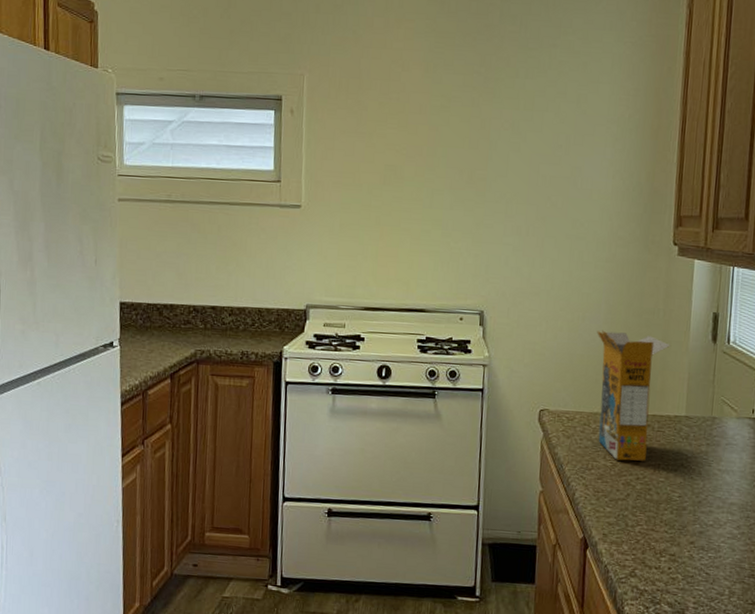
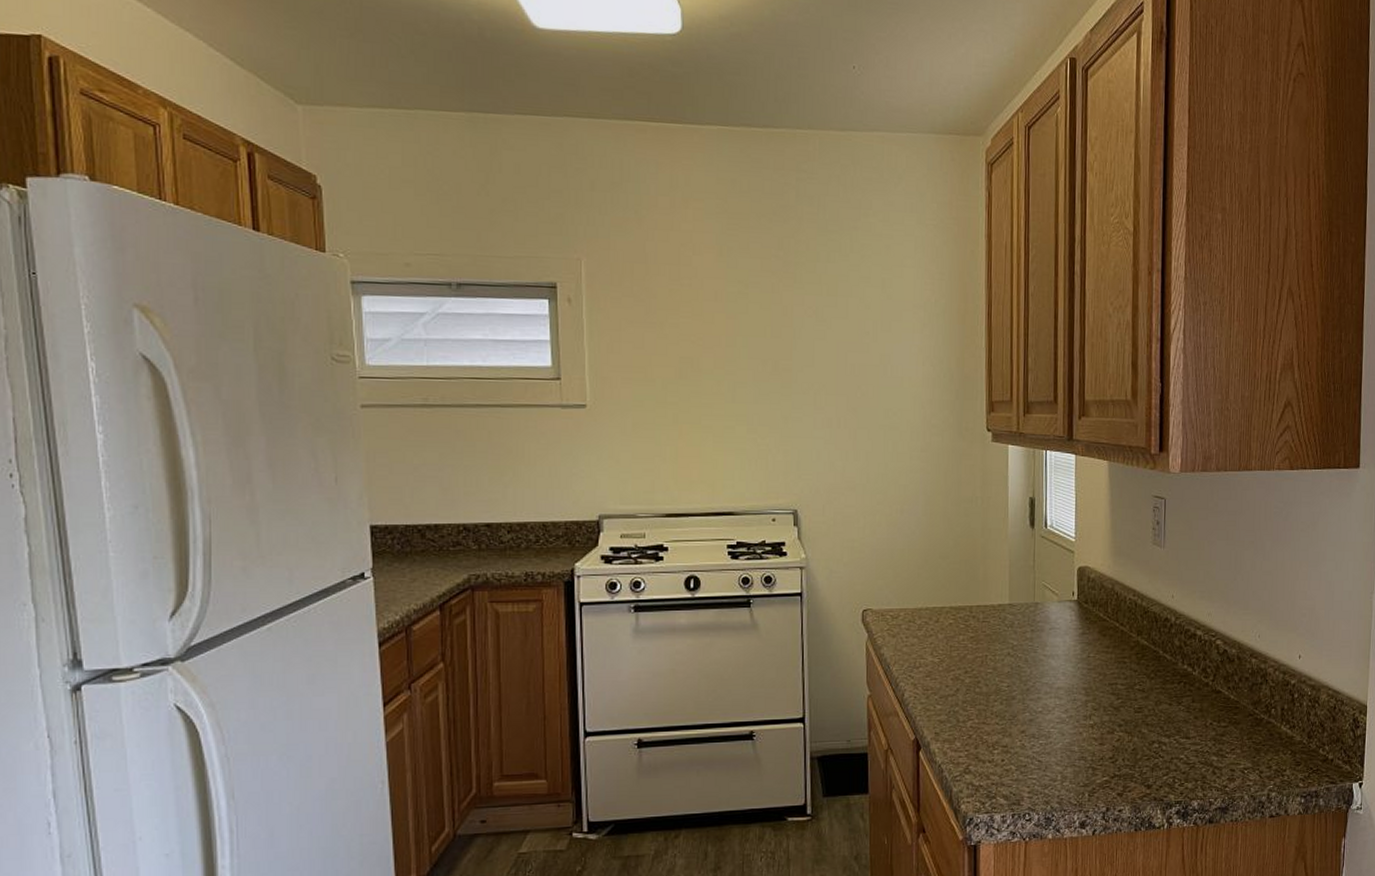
cereal box: present [597,330,670,461] -> none [916,522,990,655]

